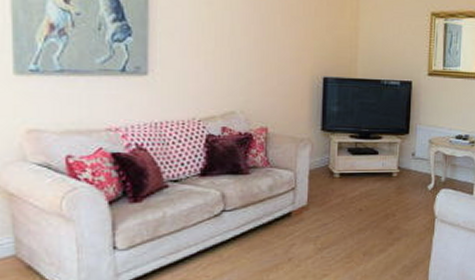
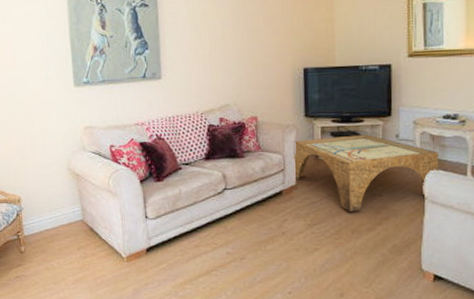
coffee table: none [306,152,450,233] -> present [293,134,439,211]

